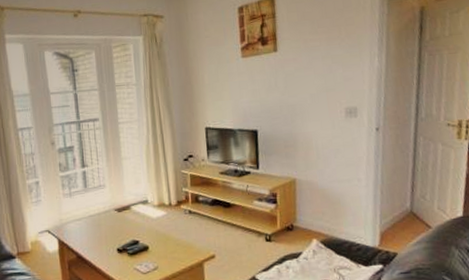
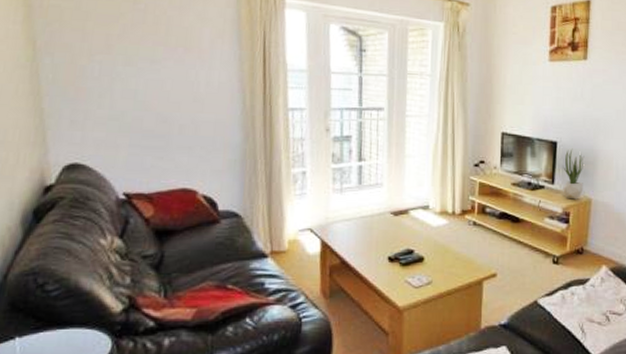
potted plant: none [265,134,287,182] -> present [563,148,584,200]

